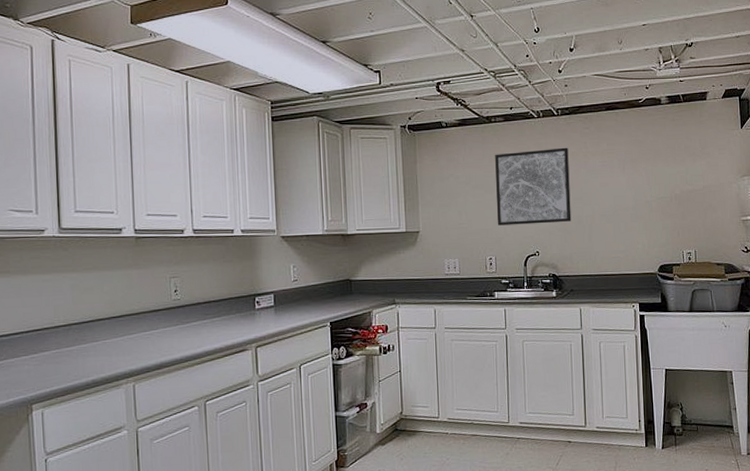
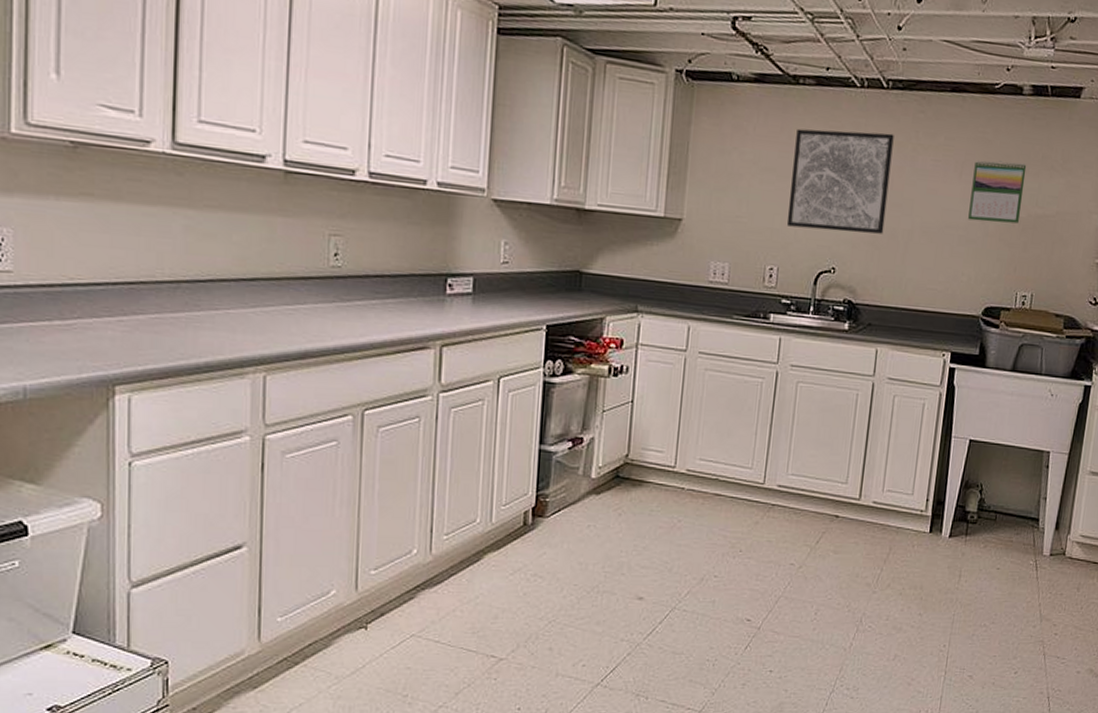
calendar: none [633,154,675,202] -> present [968,160,1027,224]

